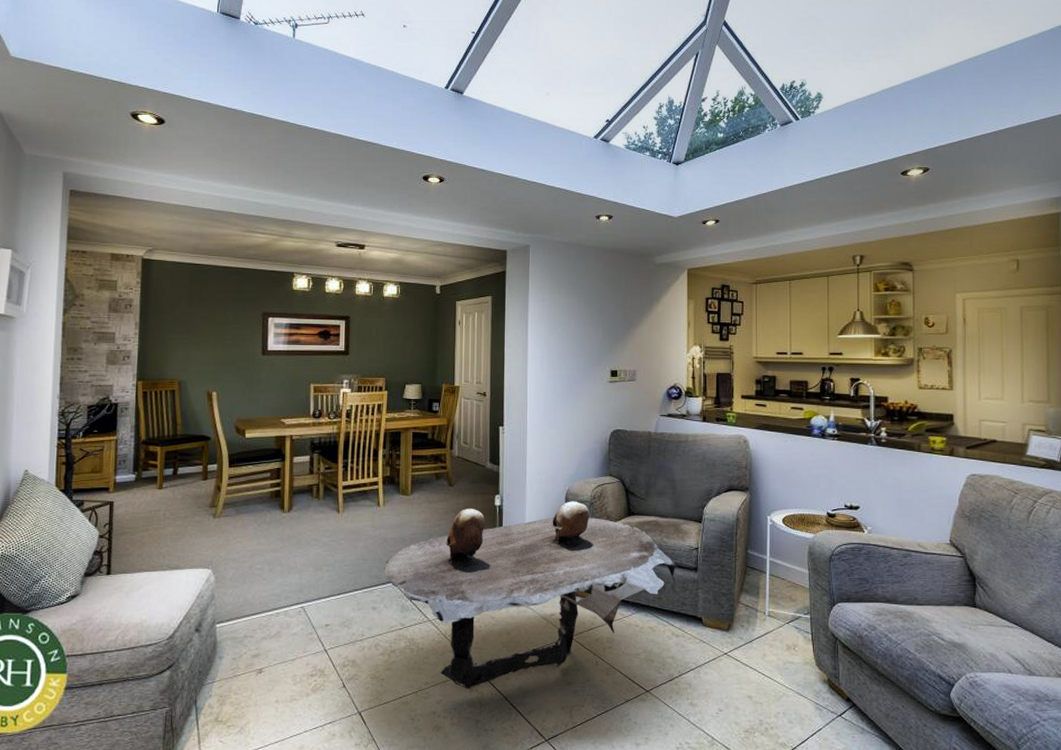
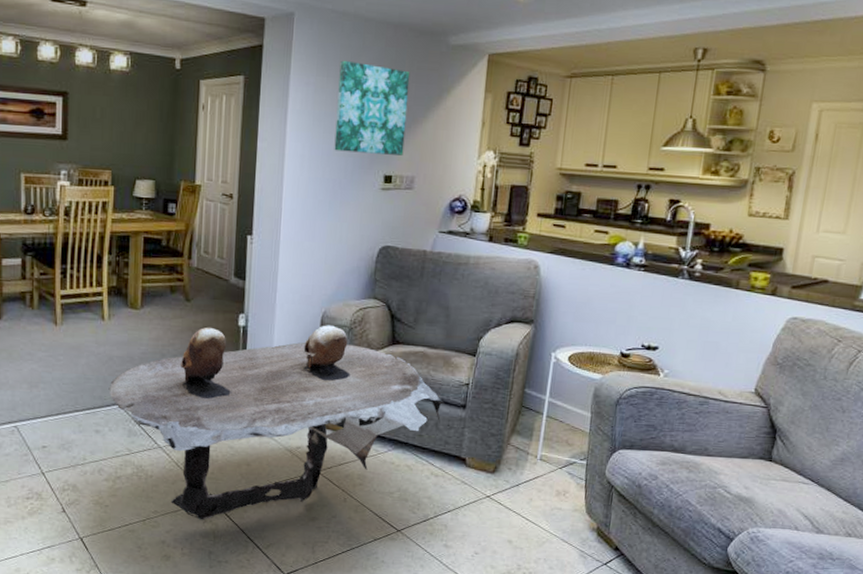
wall art: none [568,280,626,353] -> present [334,60,411,156]

